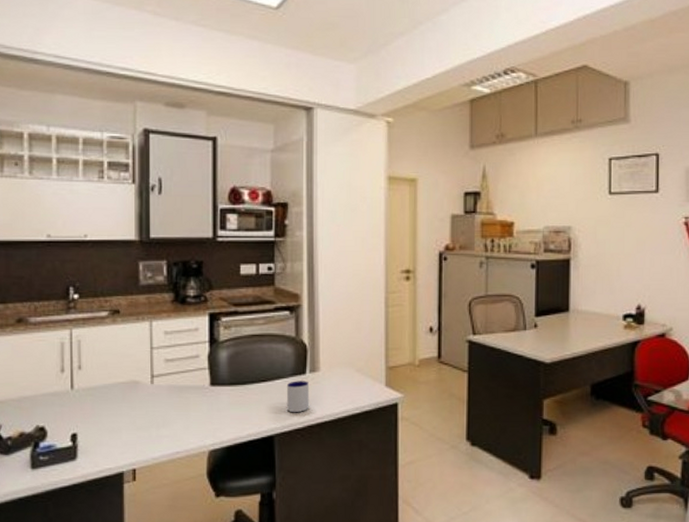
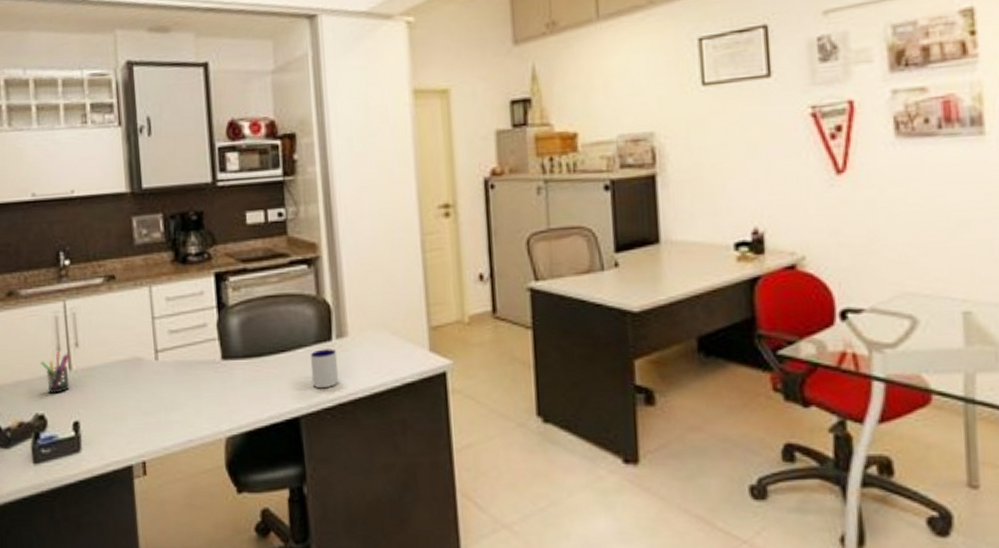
pen holder: none [45,373,73,409] -> present [40,352,70,394]

